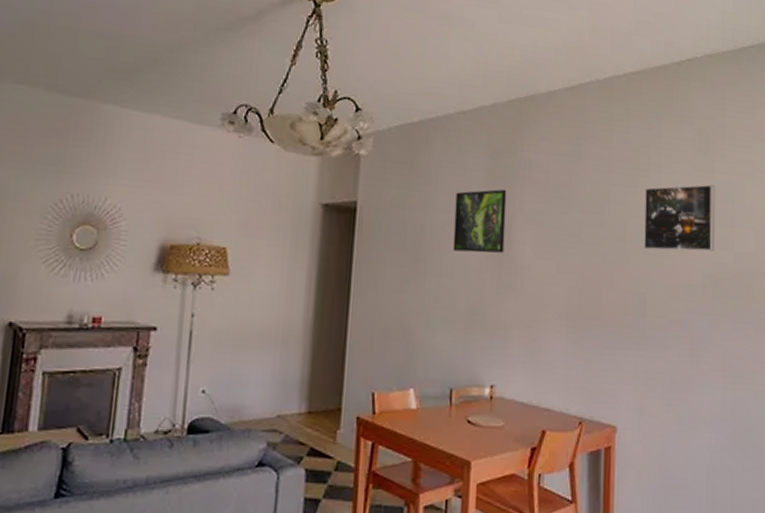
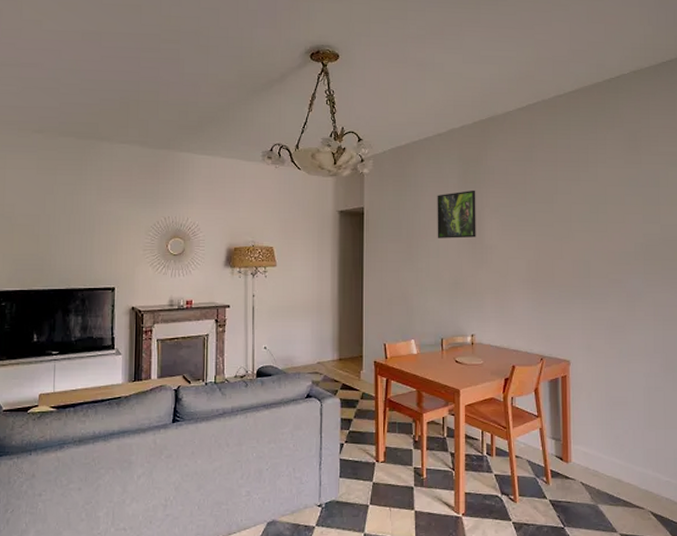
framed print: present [643,184,715,252] -> none [585,173,644,228]

